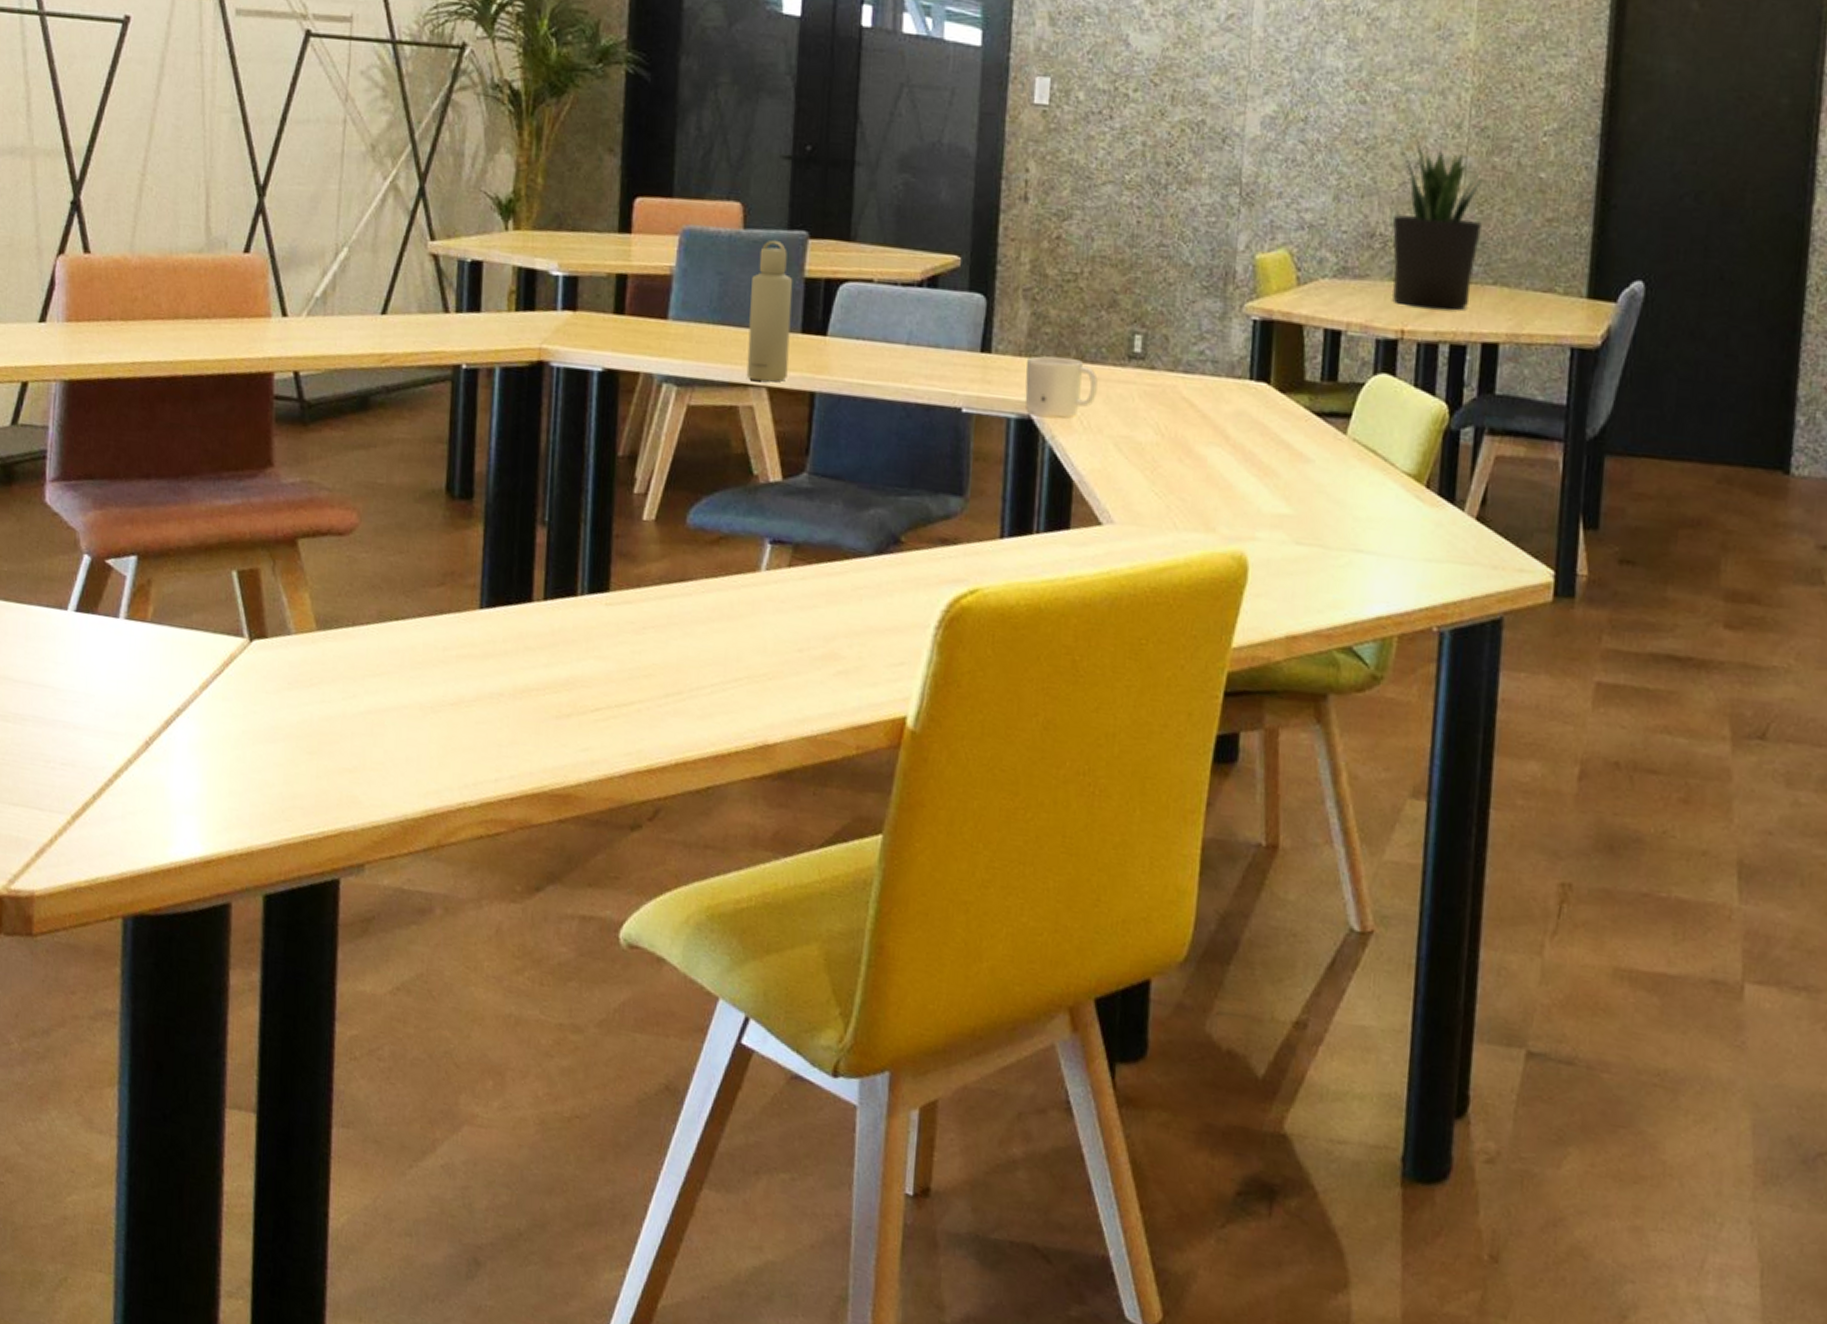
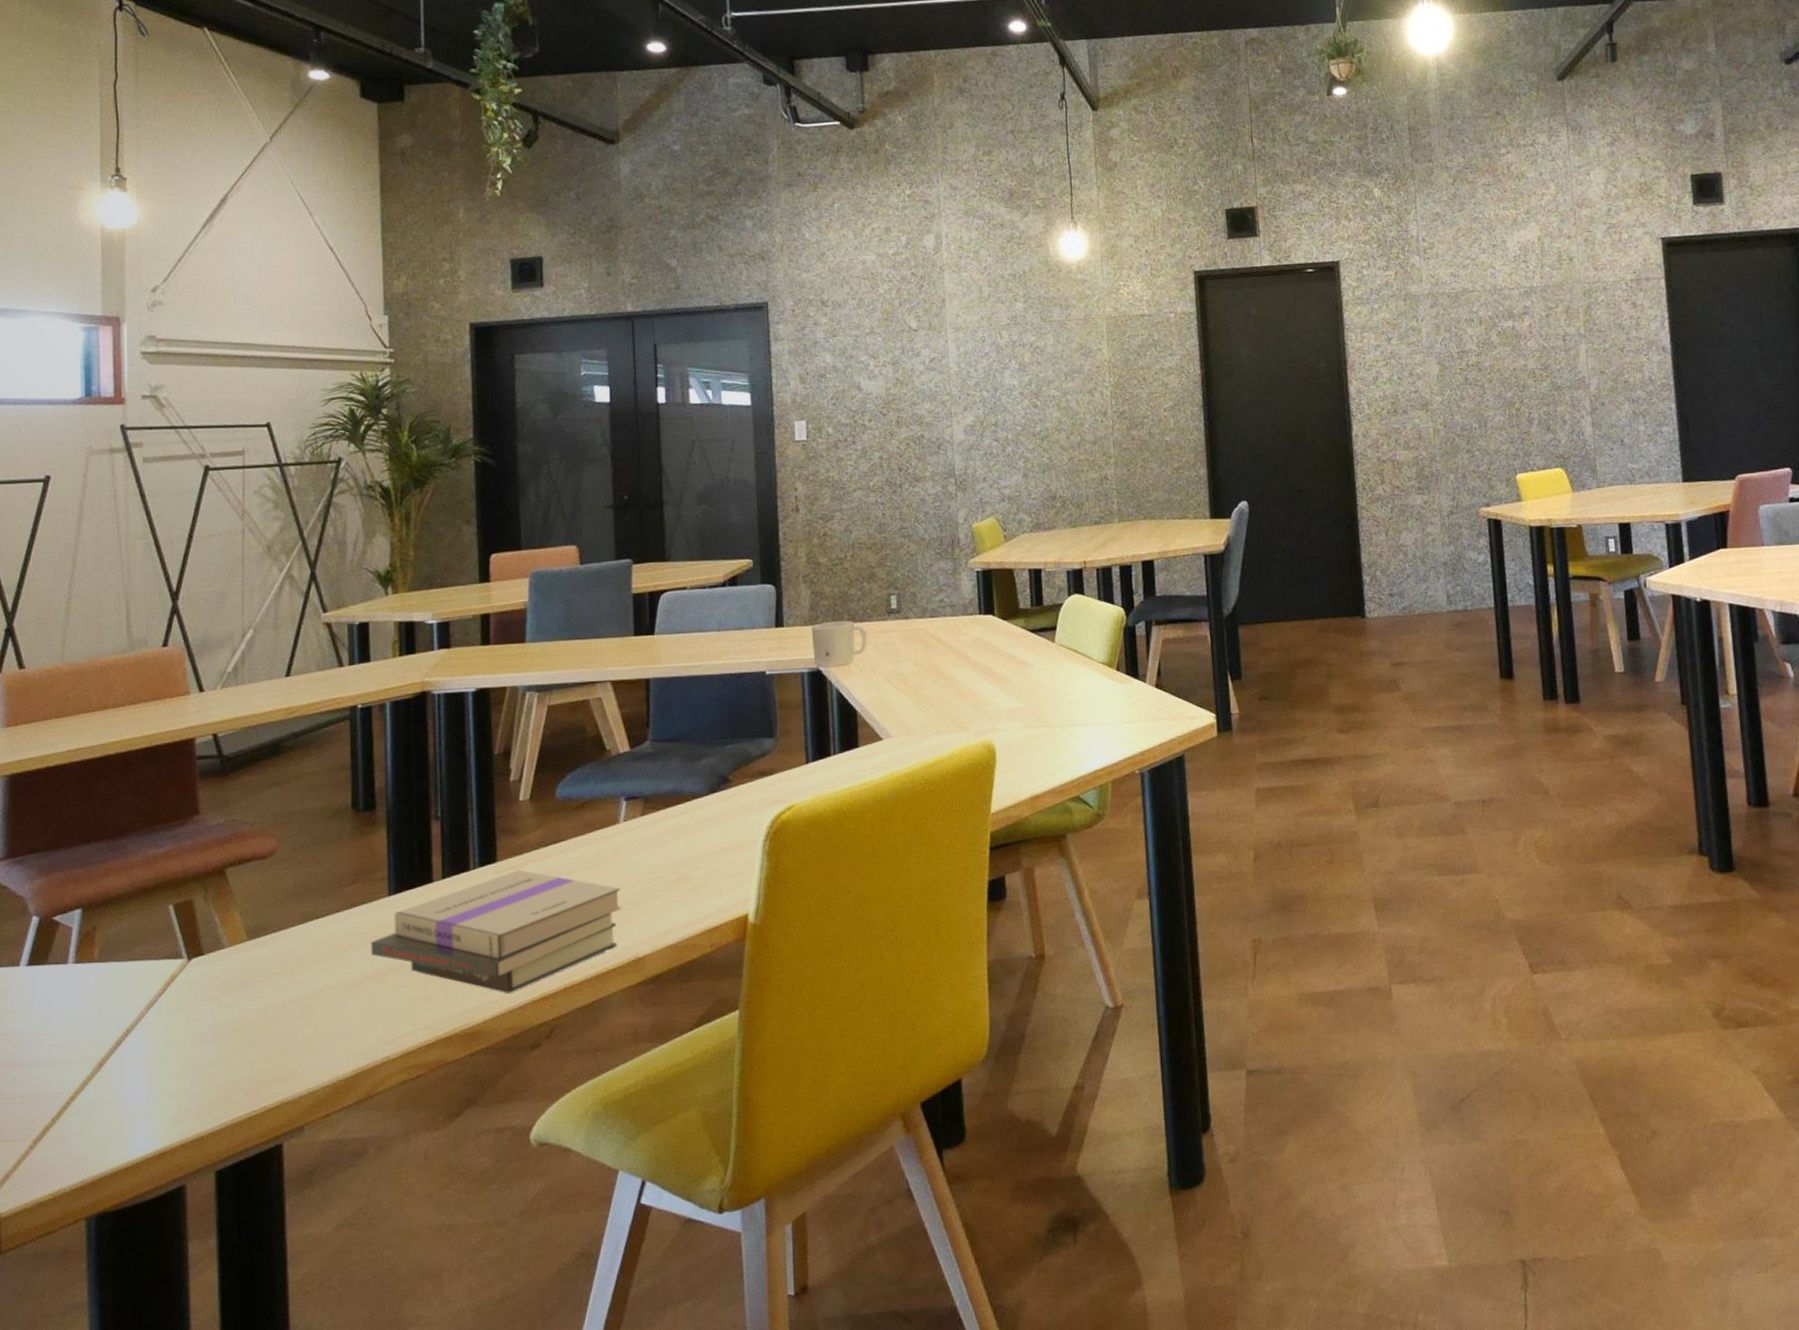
books: none [455,606,753,756] -> present [371,869,622,993]
bottle: present [746,239,793,382] -> none [591,569,626,678]
planter: present [1391,140,1484,310] -> none [1067,427,1130,544]

